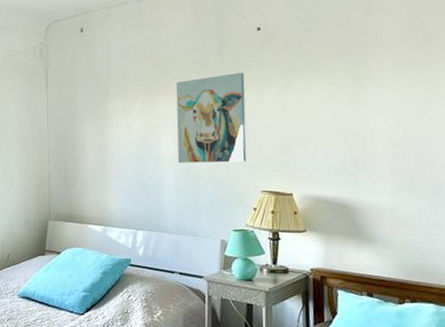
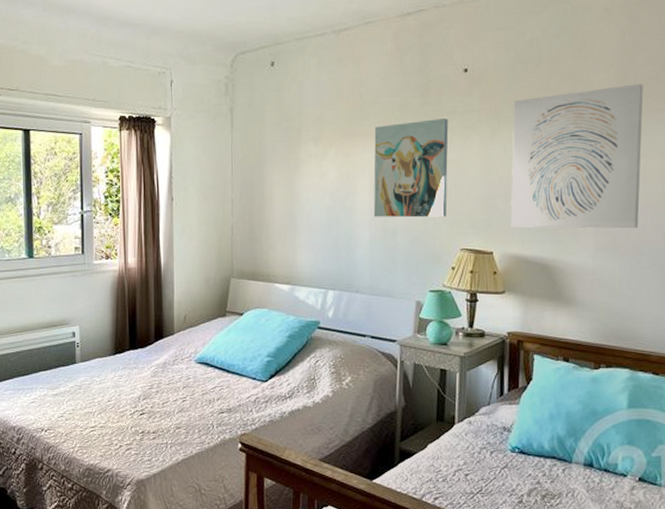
wall art: none [305,34,435,171] -> present [510,84,643,229]

